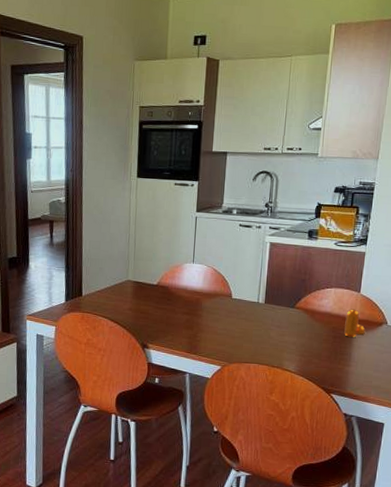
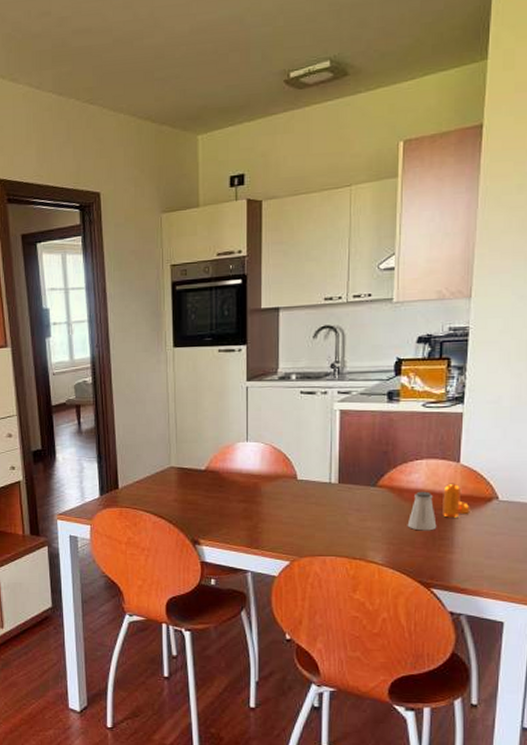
saltshaker: none [316,314,339,347] -> present [407,491,437,531]

